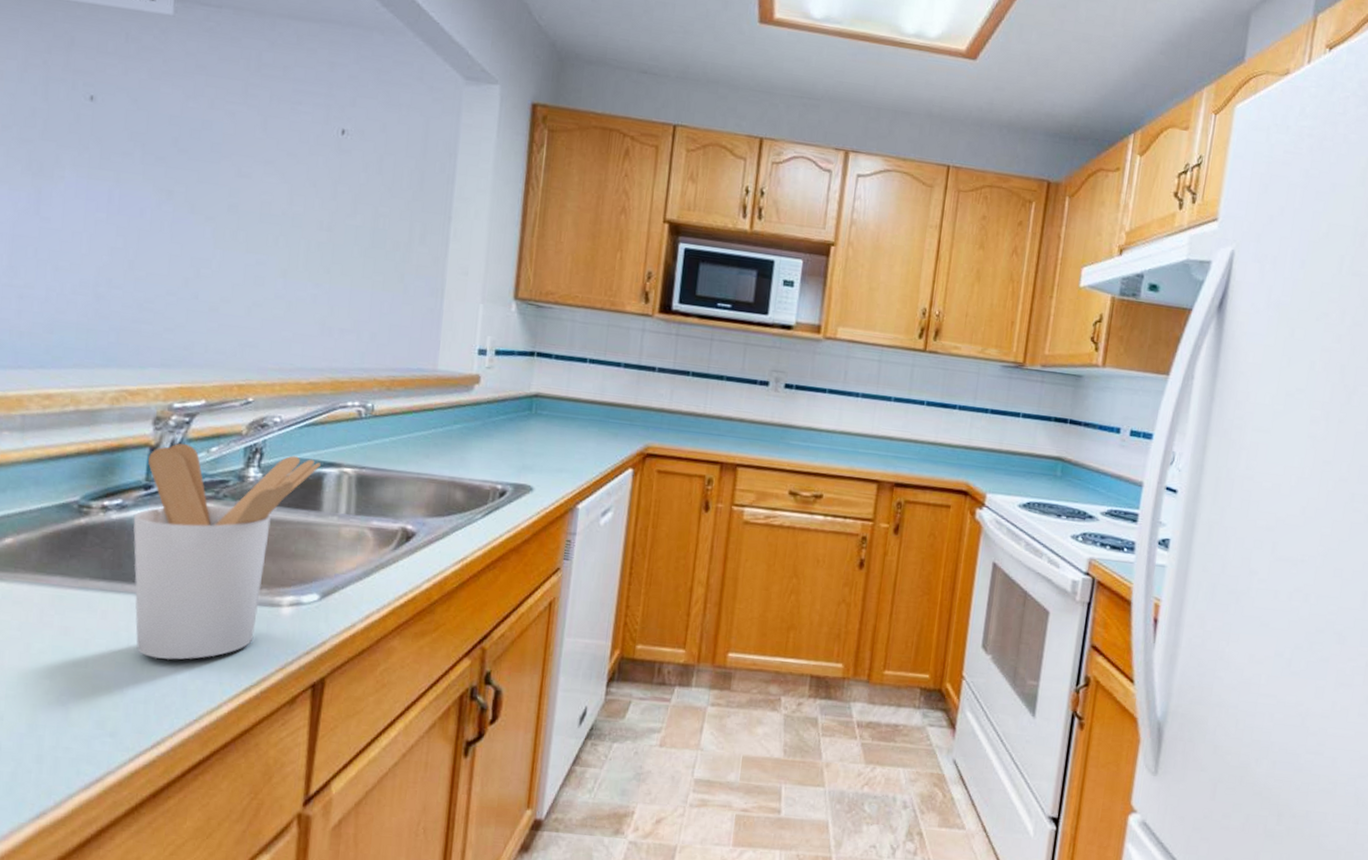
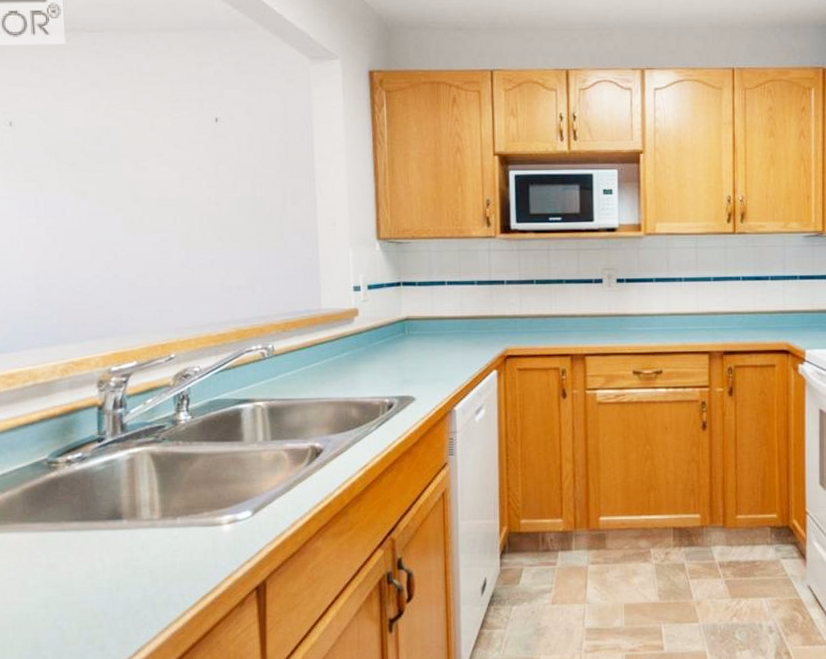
utensil holder: present [133,443,321,660] -> none [92,398,237,582]

